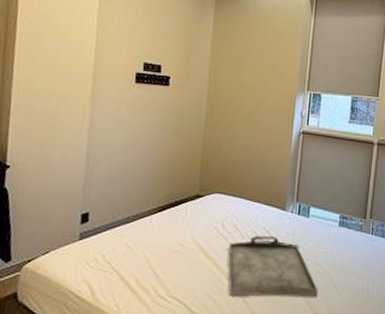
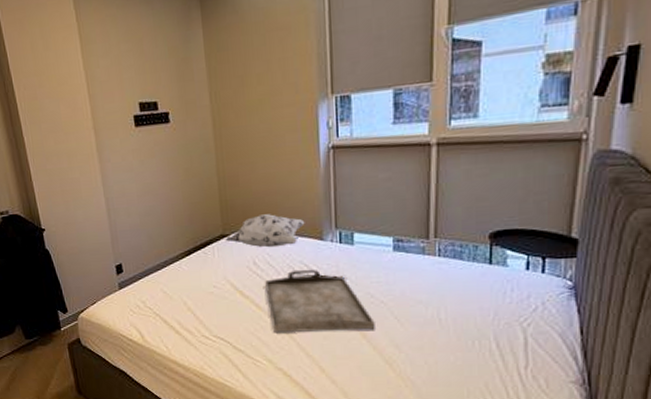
decorative pillow: none [199,181,273,213] -> present [225,214,305,248]

